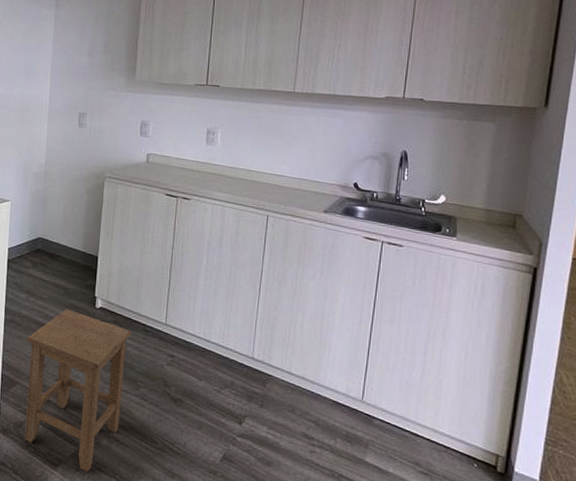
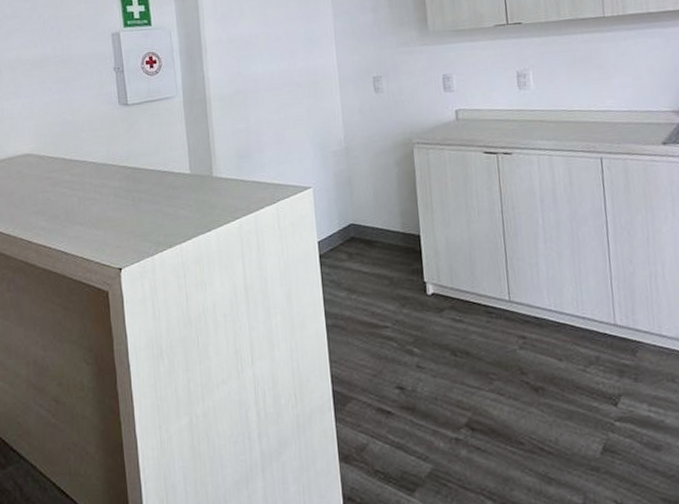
stool: present [25,309,131,473] -> none [354,301,477,493]

